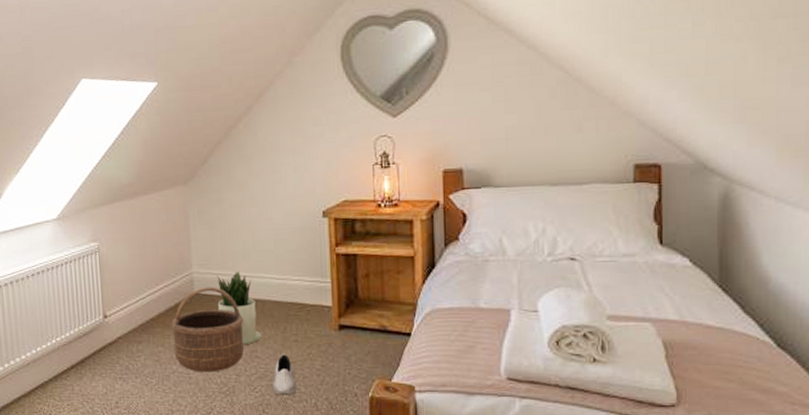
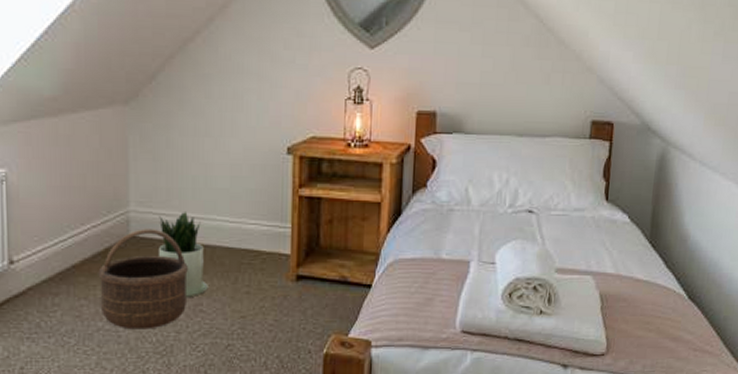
shoe: present [273,353,296,396] -> none [218,307,245,355]

